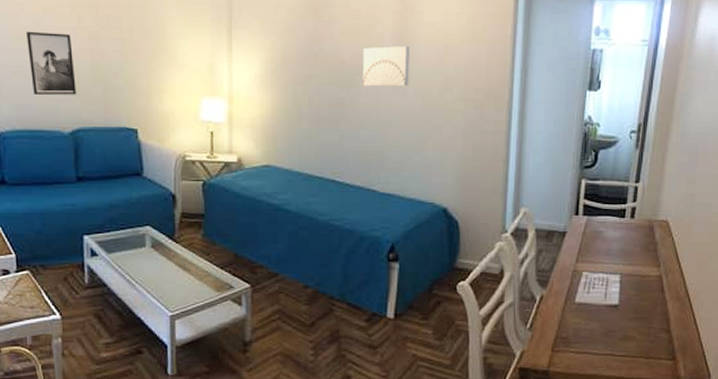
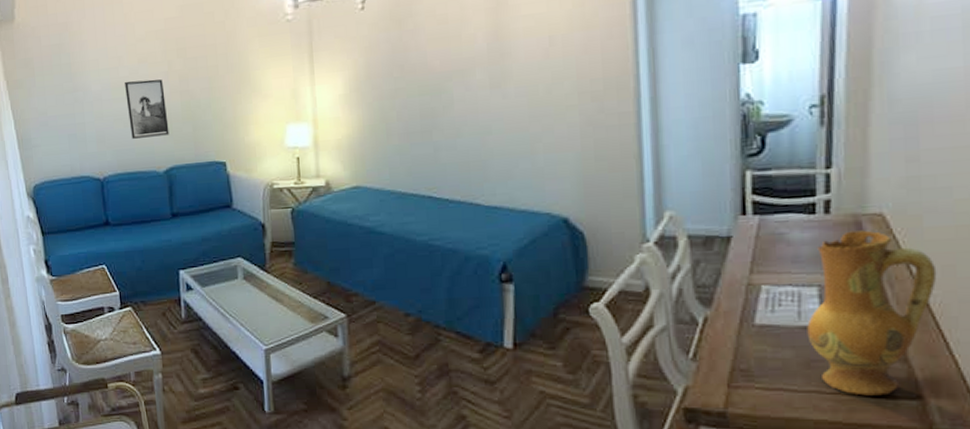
wall art: present [362,46,409,87] -> none [454,43,509,93]
ceramic jug: none [609,233,696,357] -> present [807,230,937,396]

